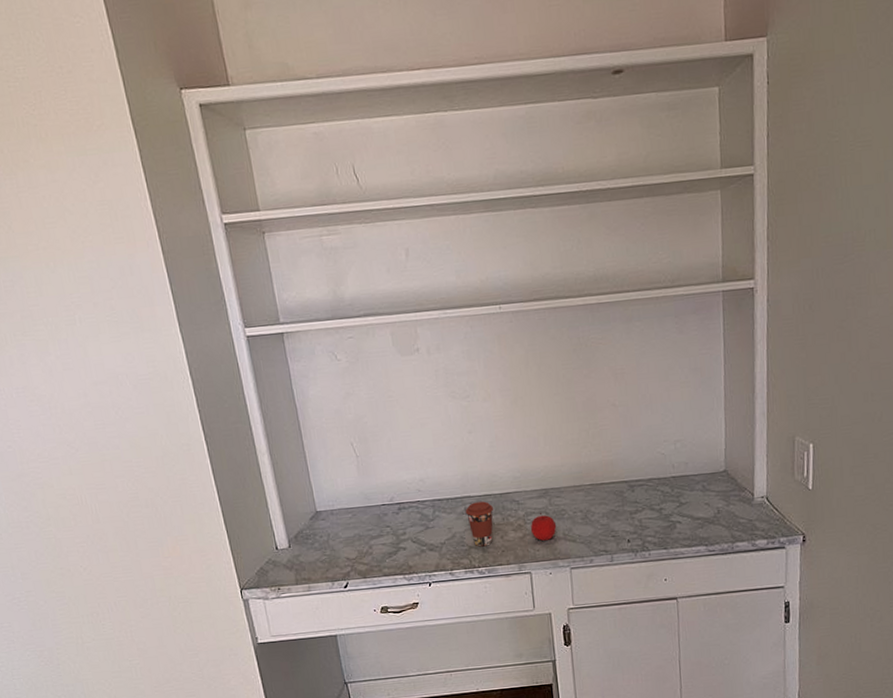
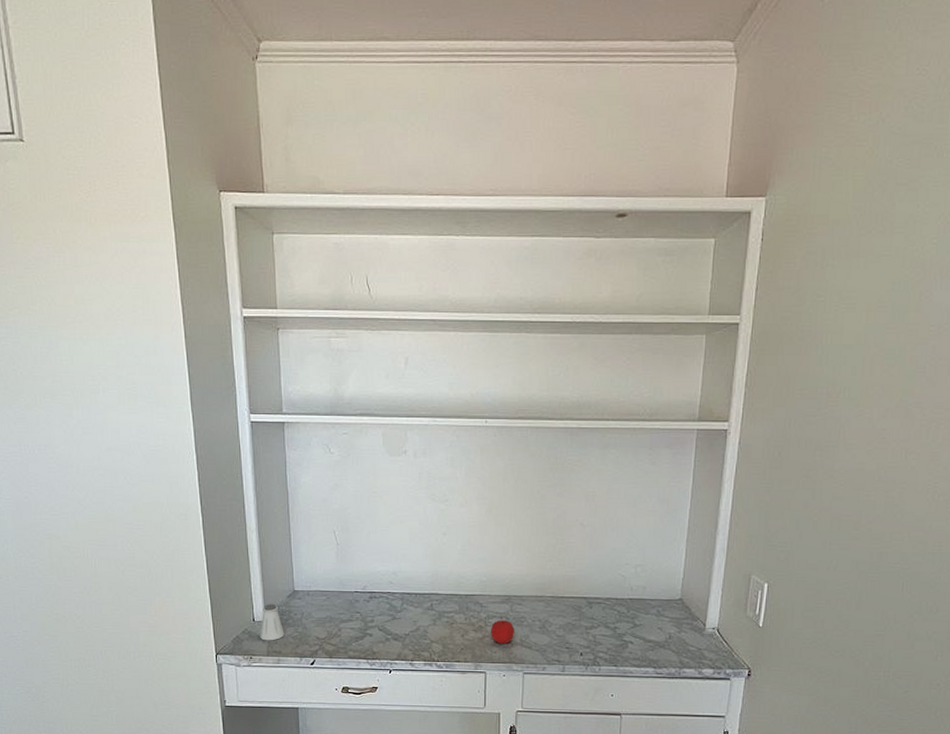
saltshaker: none [285,528,312,569] -> present [260,604,284,641]
coffee cup: present [465,501,494,547] -> none [431,600,459,642]

